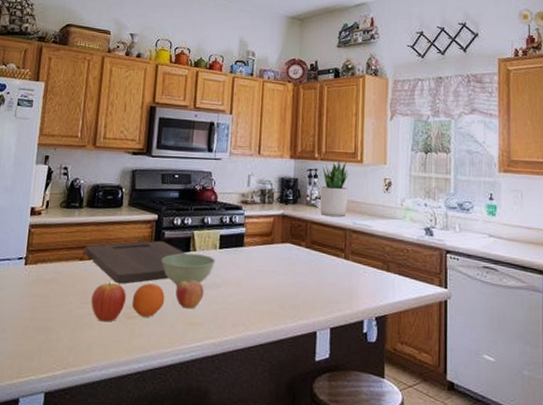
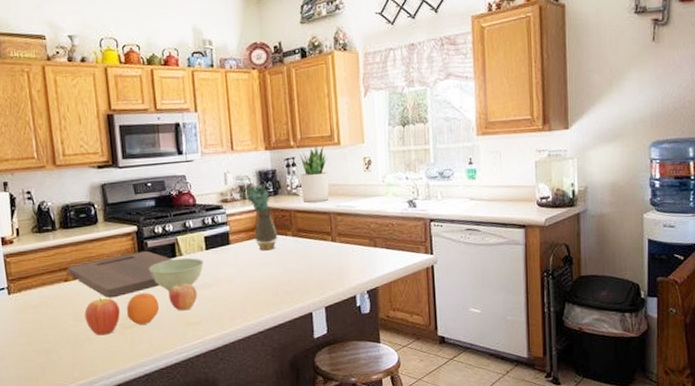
vase: none [266,187,292,259] -> present [246,182,278,251]

